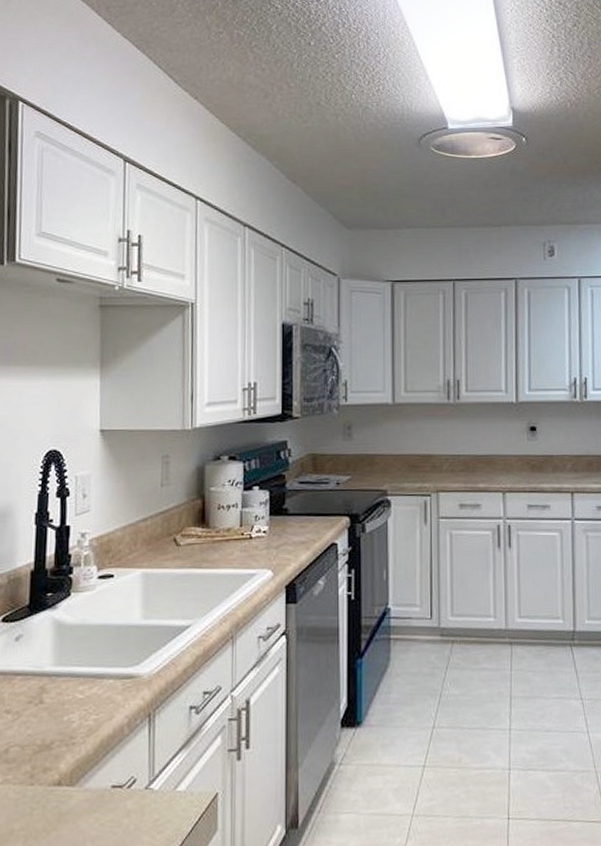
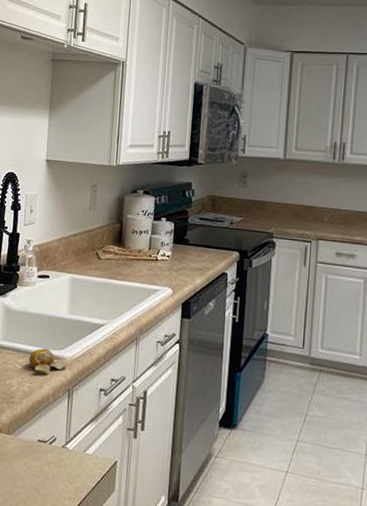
fruit: none [93,666,144,700] -> present [29,348,67,374]

